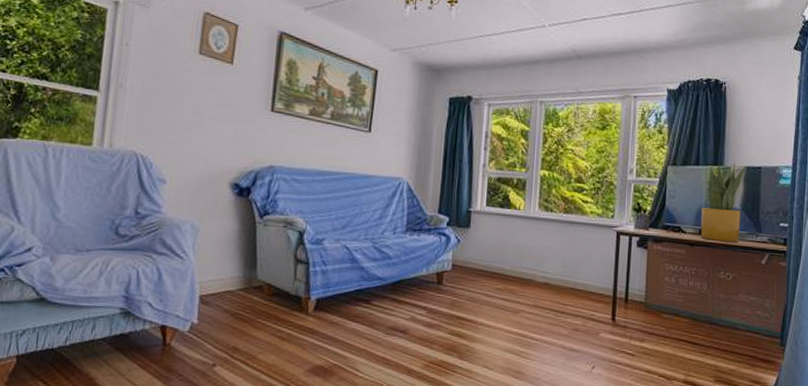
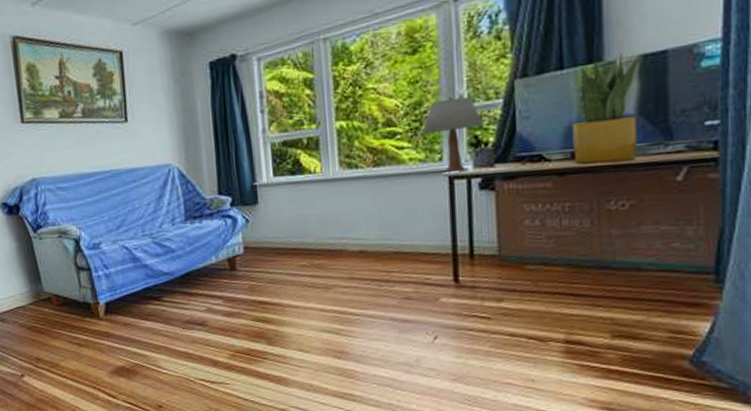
table lamp: none [602,169,645,230] -> present [422,96,484,173]

